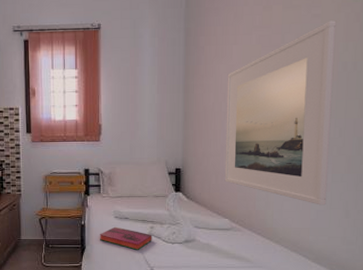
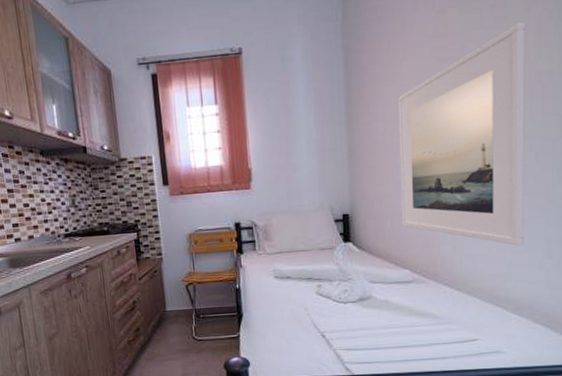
hardback book: present [100,226,152,250] -> none [258,288,321,314]

